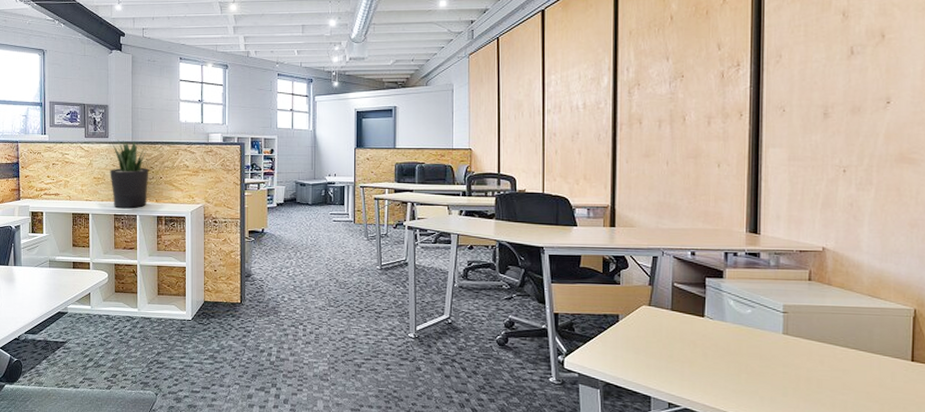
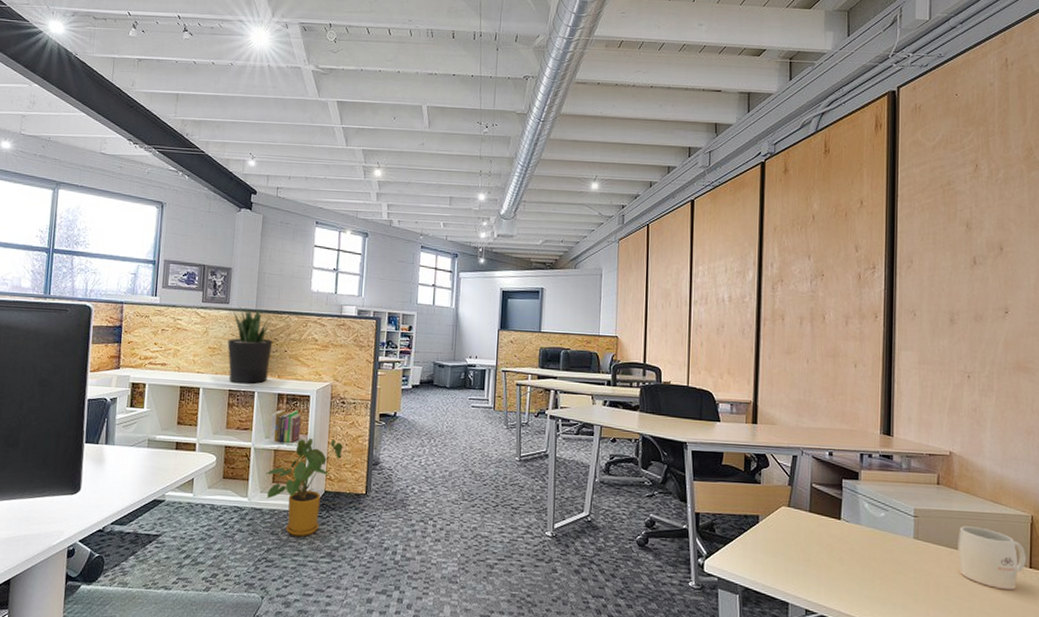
house plant: none [151,255,218,342] -> present [265,439,343,537]
books: none [152,229,179,260] -> present [269,409,302,443]
mug: none [831,321,907,384] -> present [957,526,1026,591]

